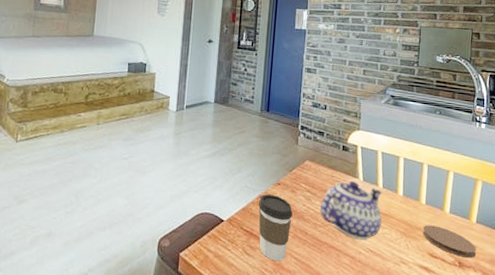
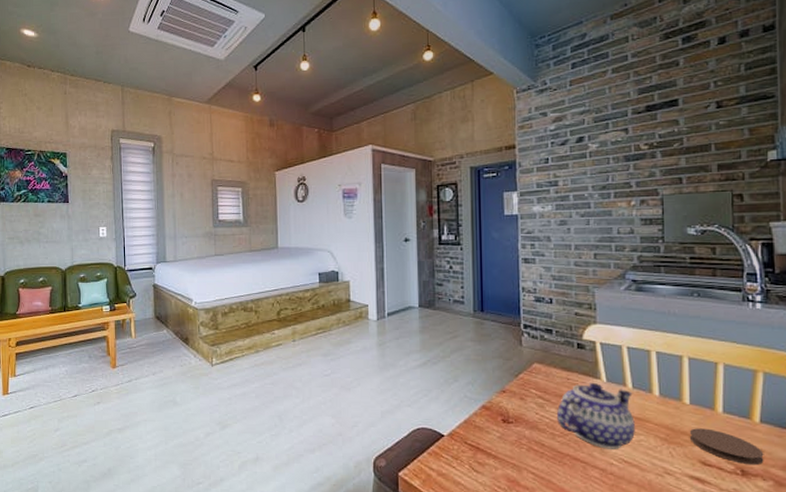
coffee cup: present [258,194,293,262] -> none [481,403,524,478]

